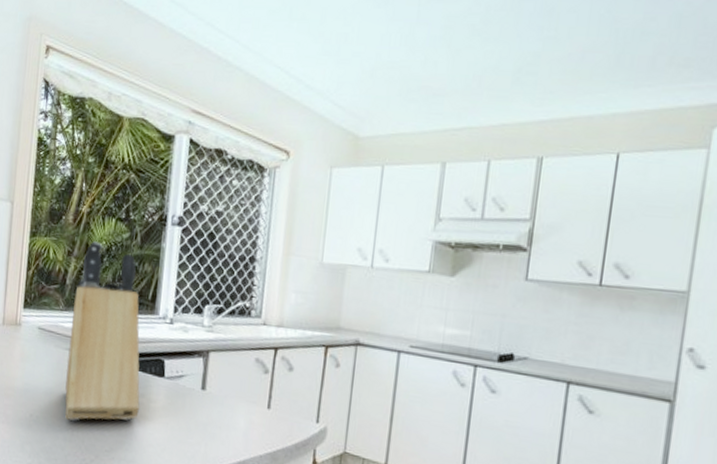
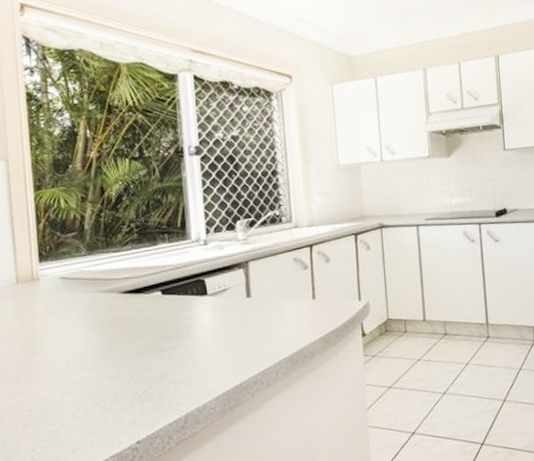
knife block: present [64,241,140,421] -> none [96,183,187,360]

